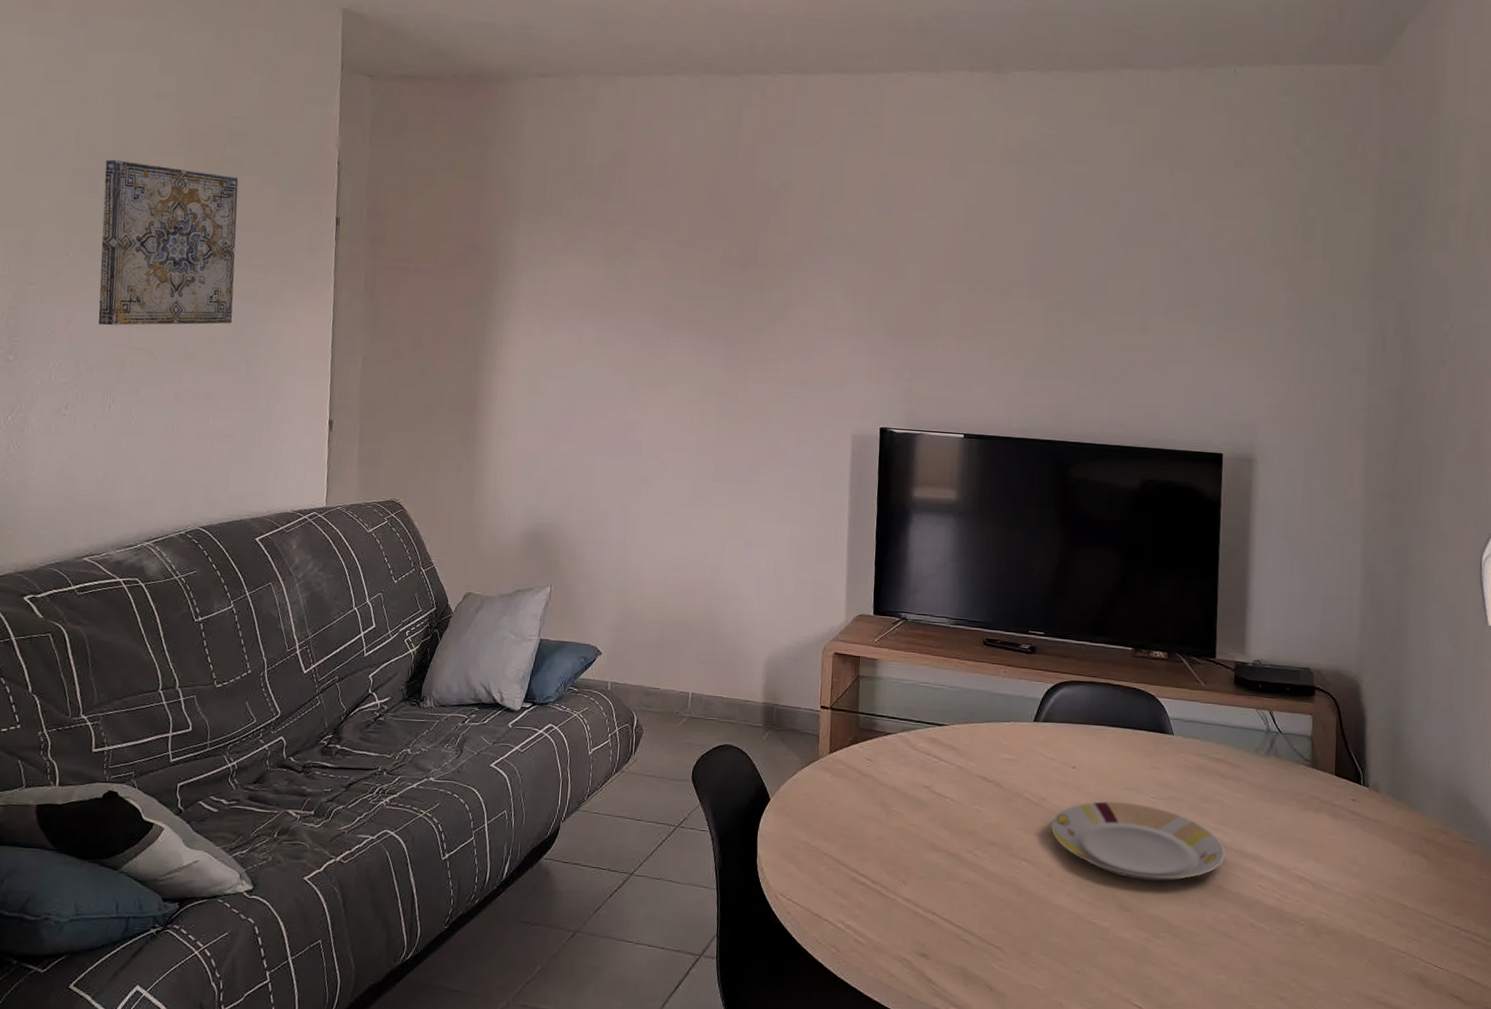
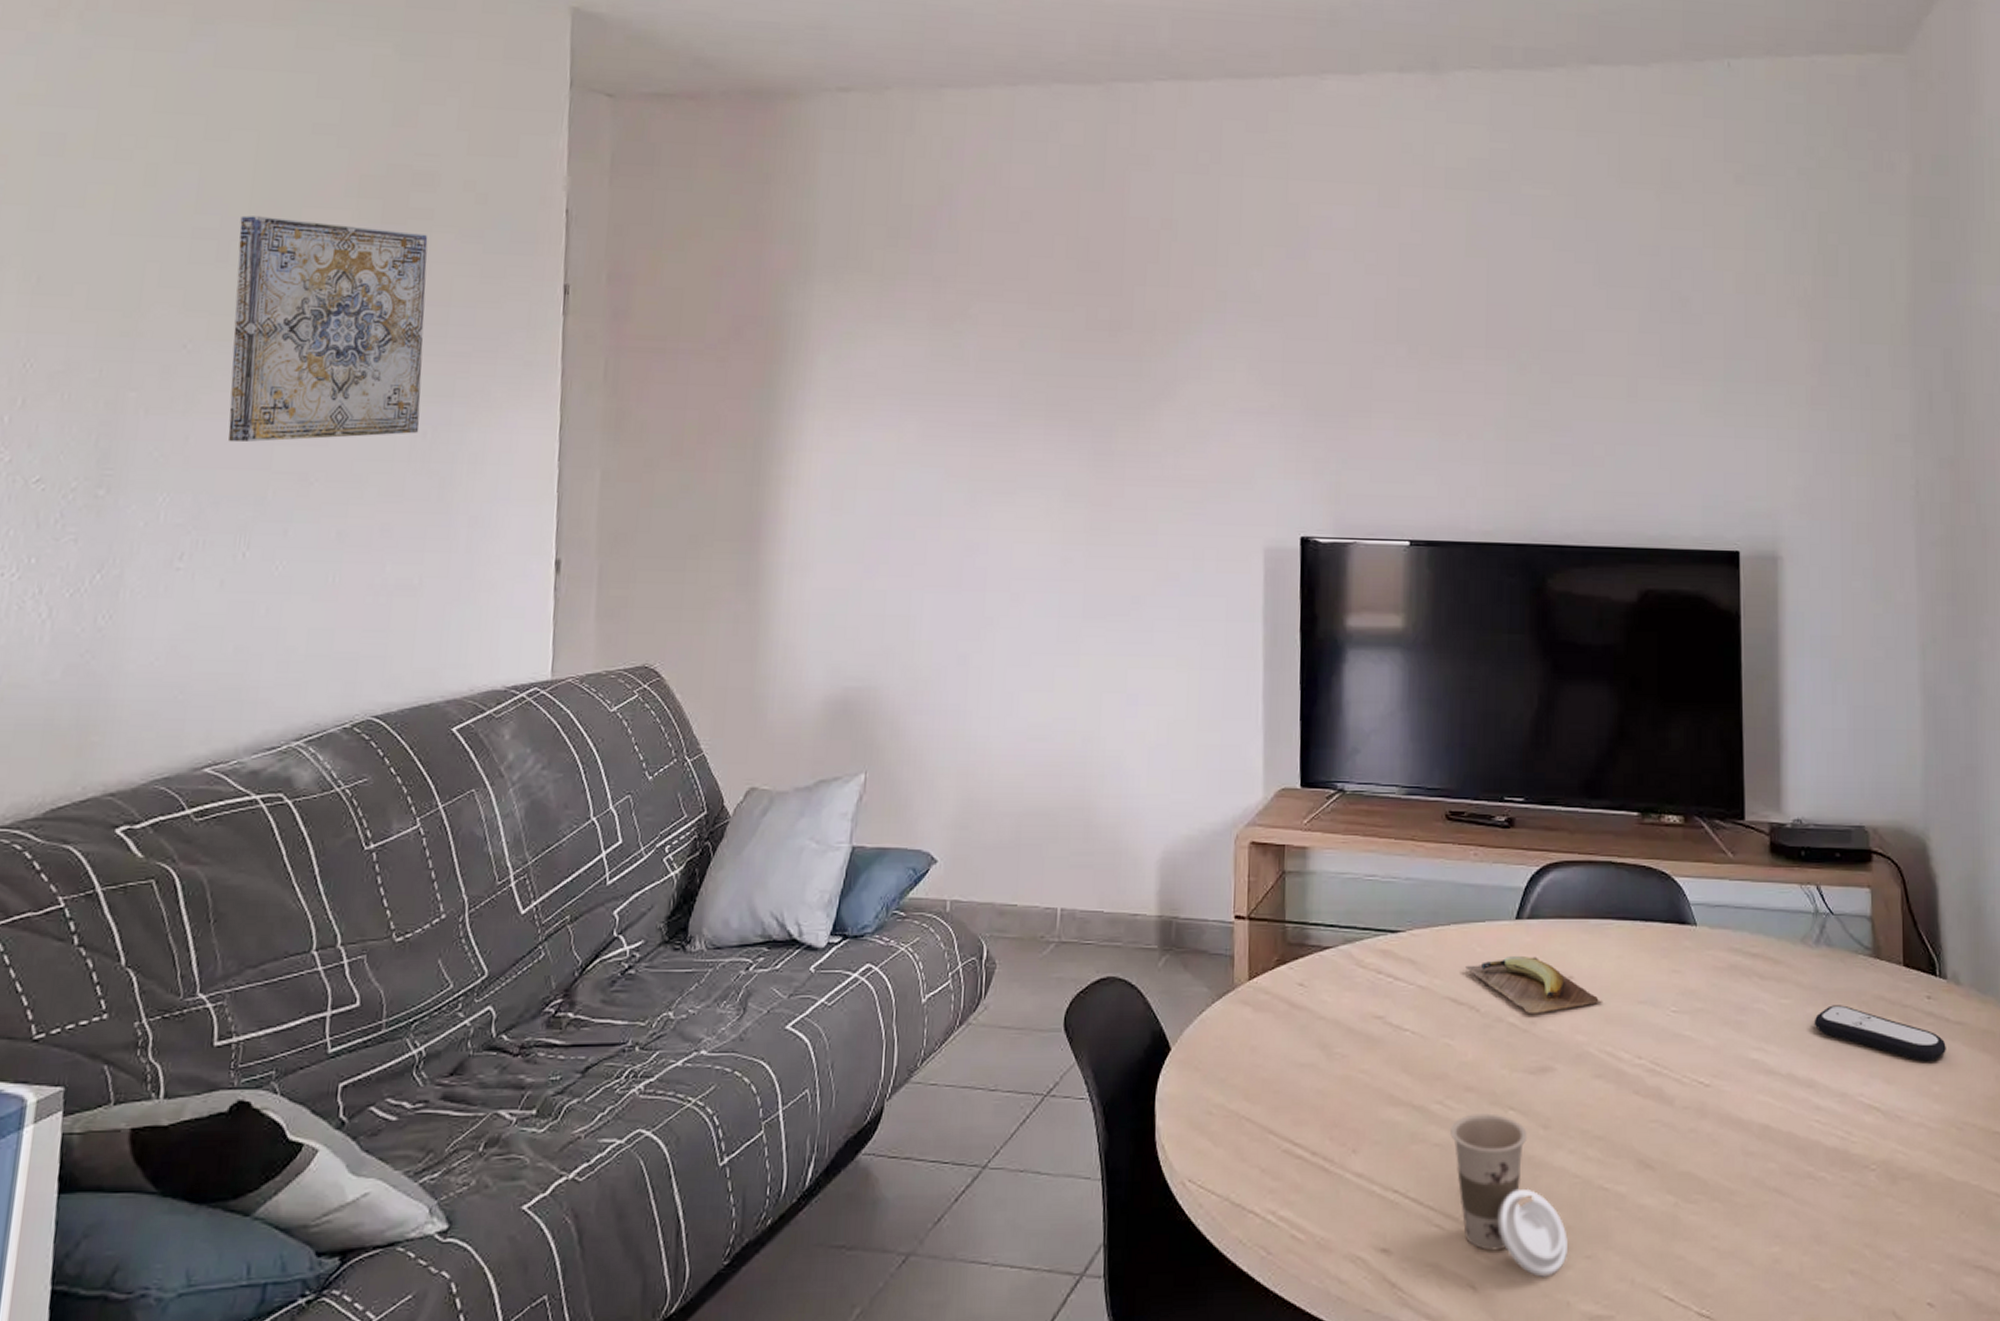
cup: none [977,862,1063,984] -> present [1450,1113,1568,1277]
banana: none [994,748,1098,793] -> present [1466,955,1603,1014]
plate: present [1051,801,1226,882] -> none [1545,1020,1771,1126]
remote control: none [1261,801,1365,848] -> present [1814,1005,1946,1062]

